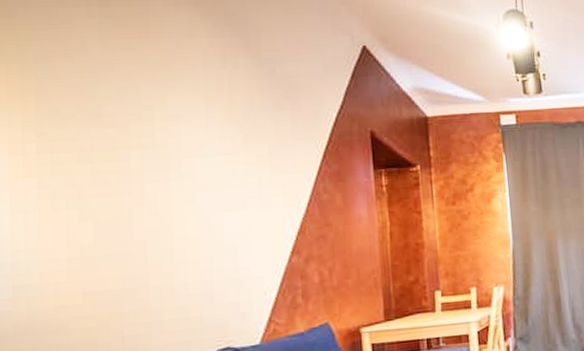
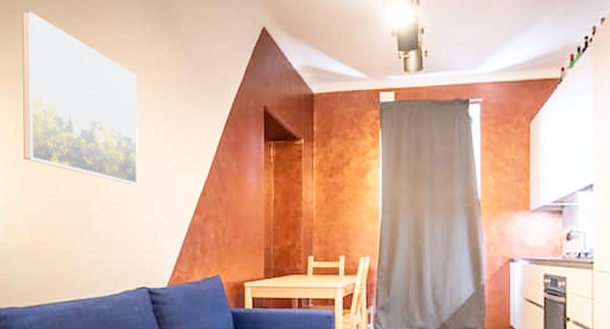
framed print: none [29,17,212,226] -> present [22,11,138,185]

